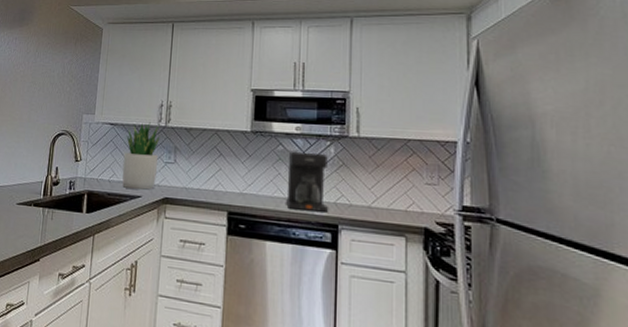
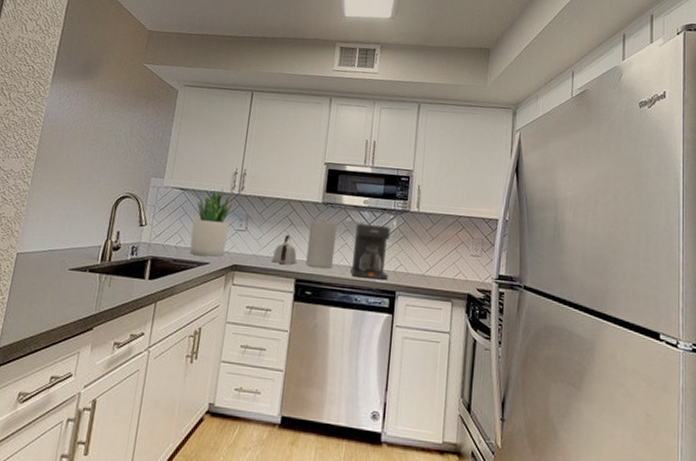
kettle: none [202,166,228,198] -> present [271,234,297,266]
paper towel holder: none [237,148,269,202] -> present [306,218,338,270]

